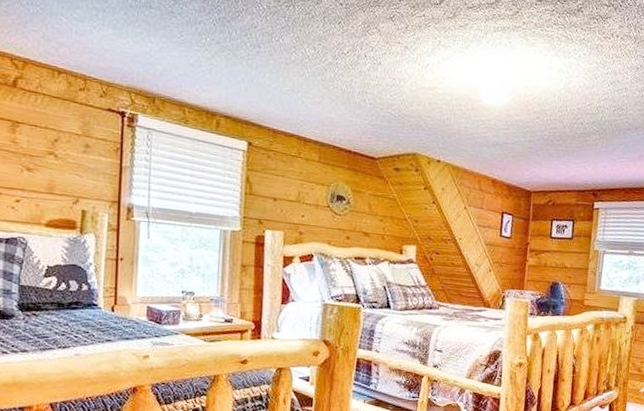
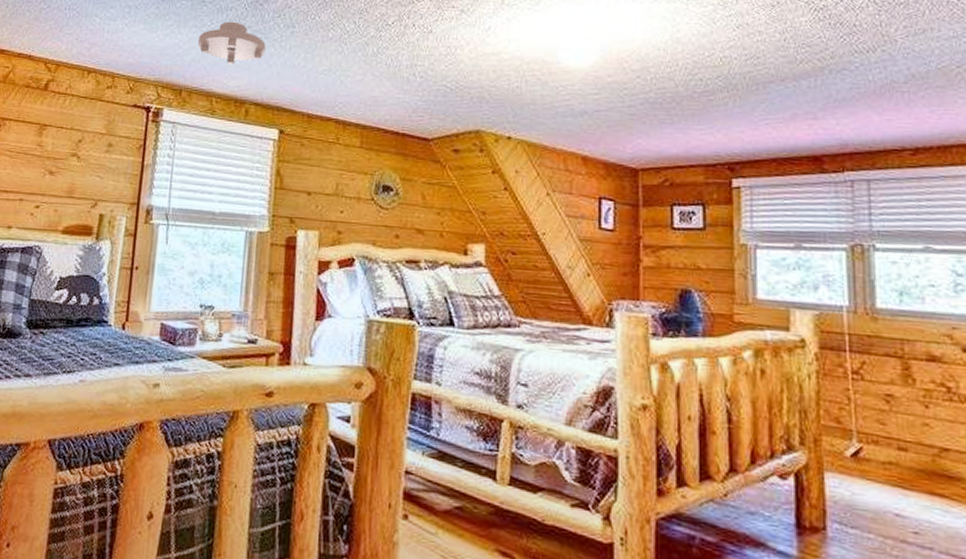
ceiling light: none [169,35,234,78] -> present [198,21,266,65]

